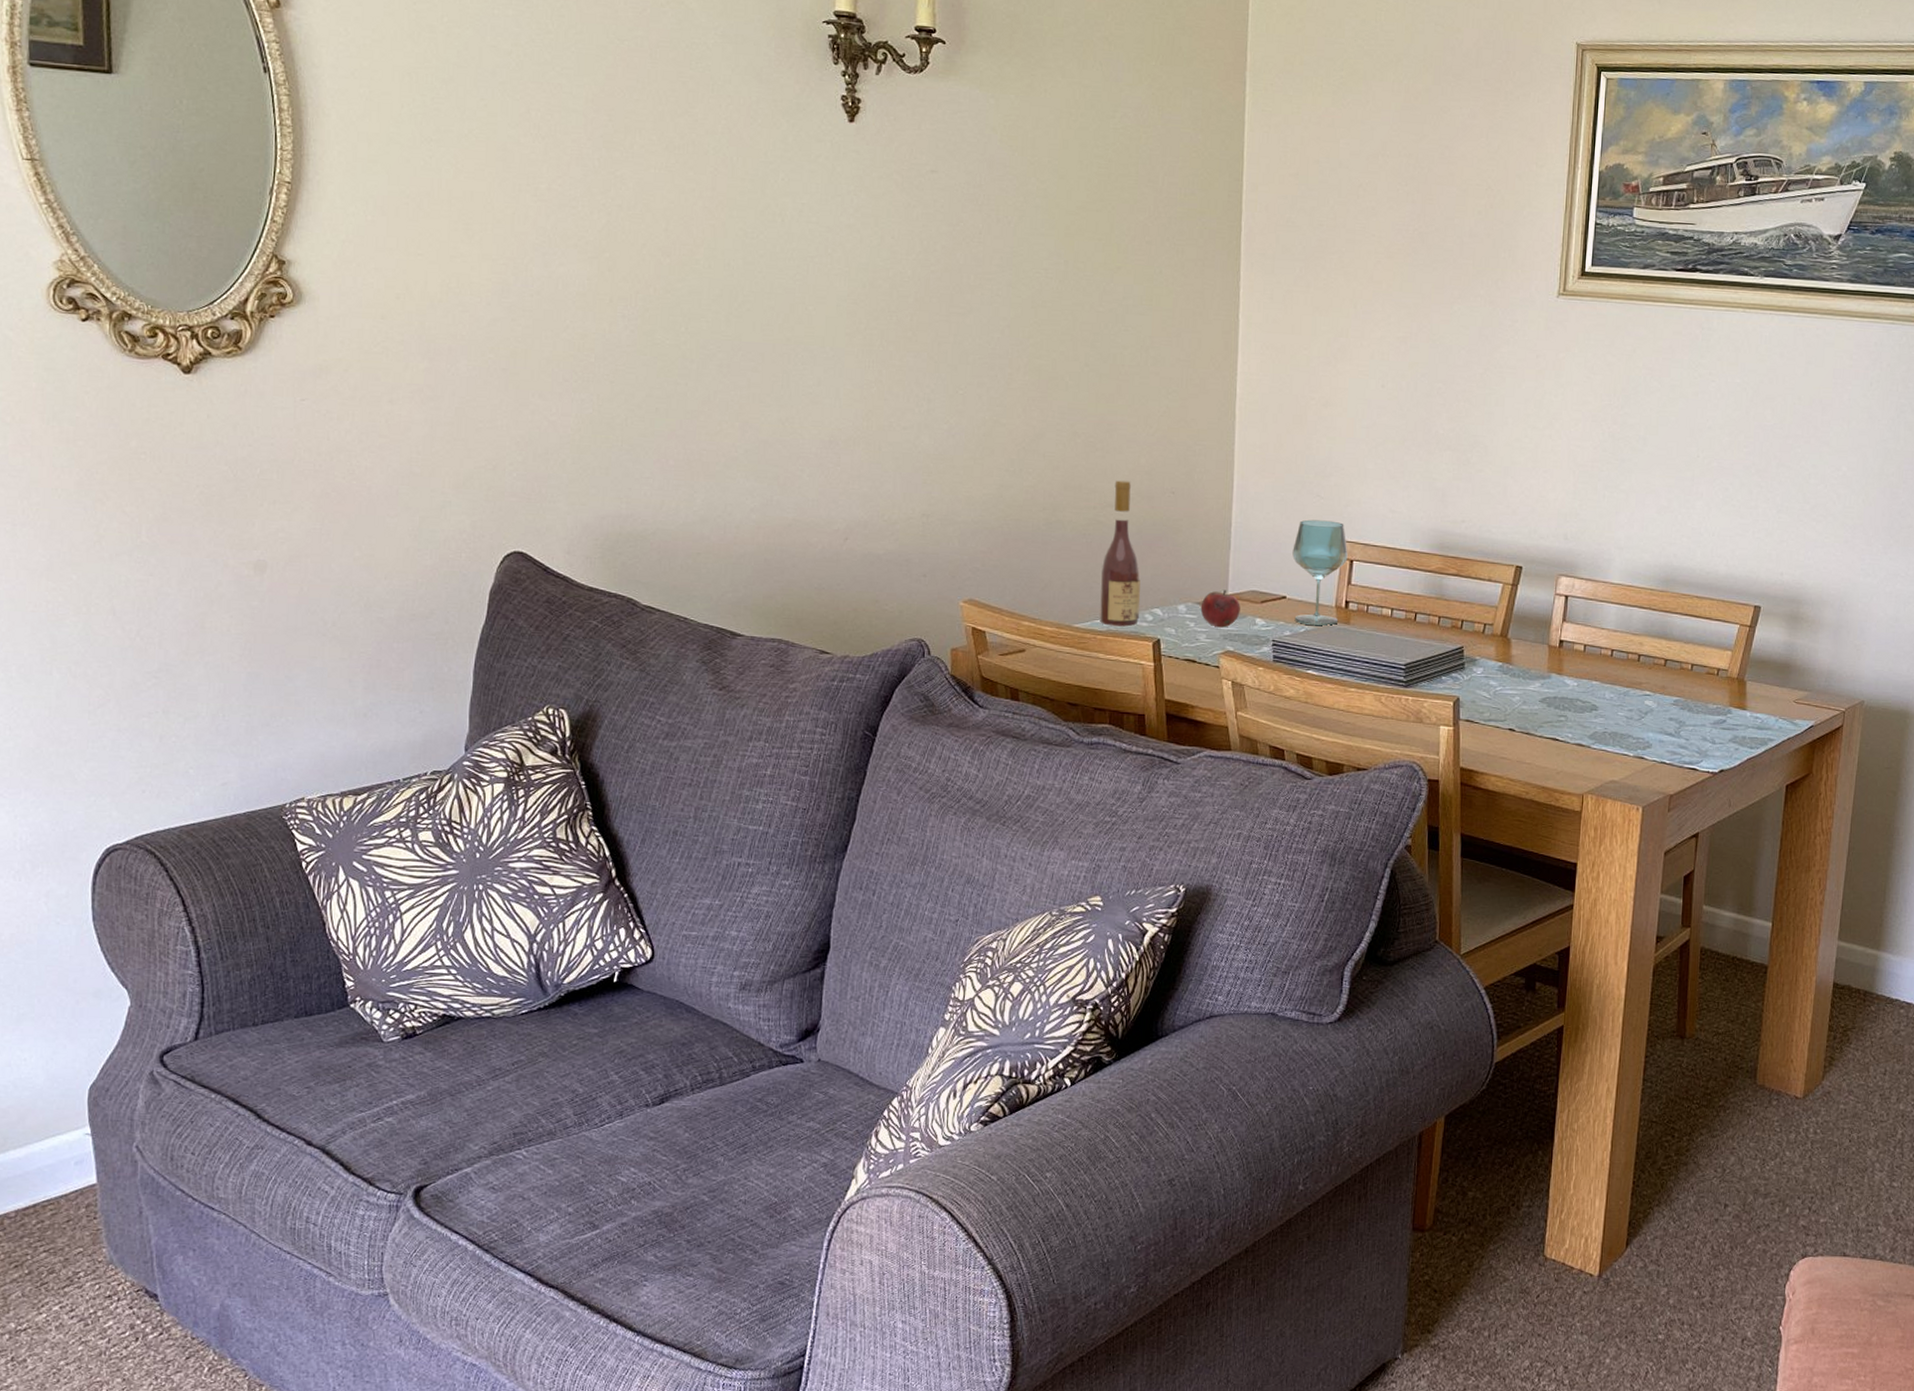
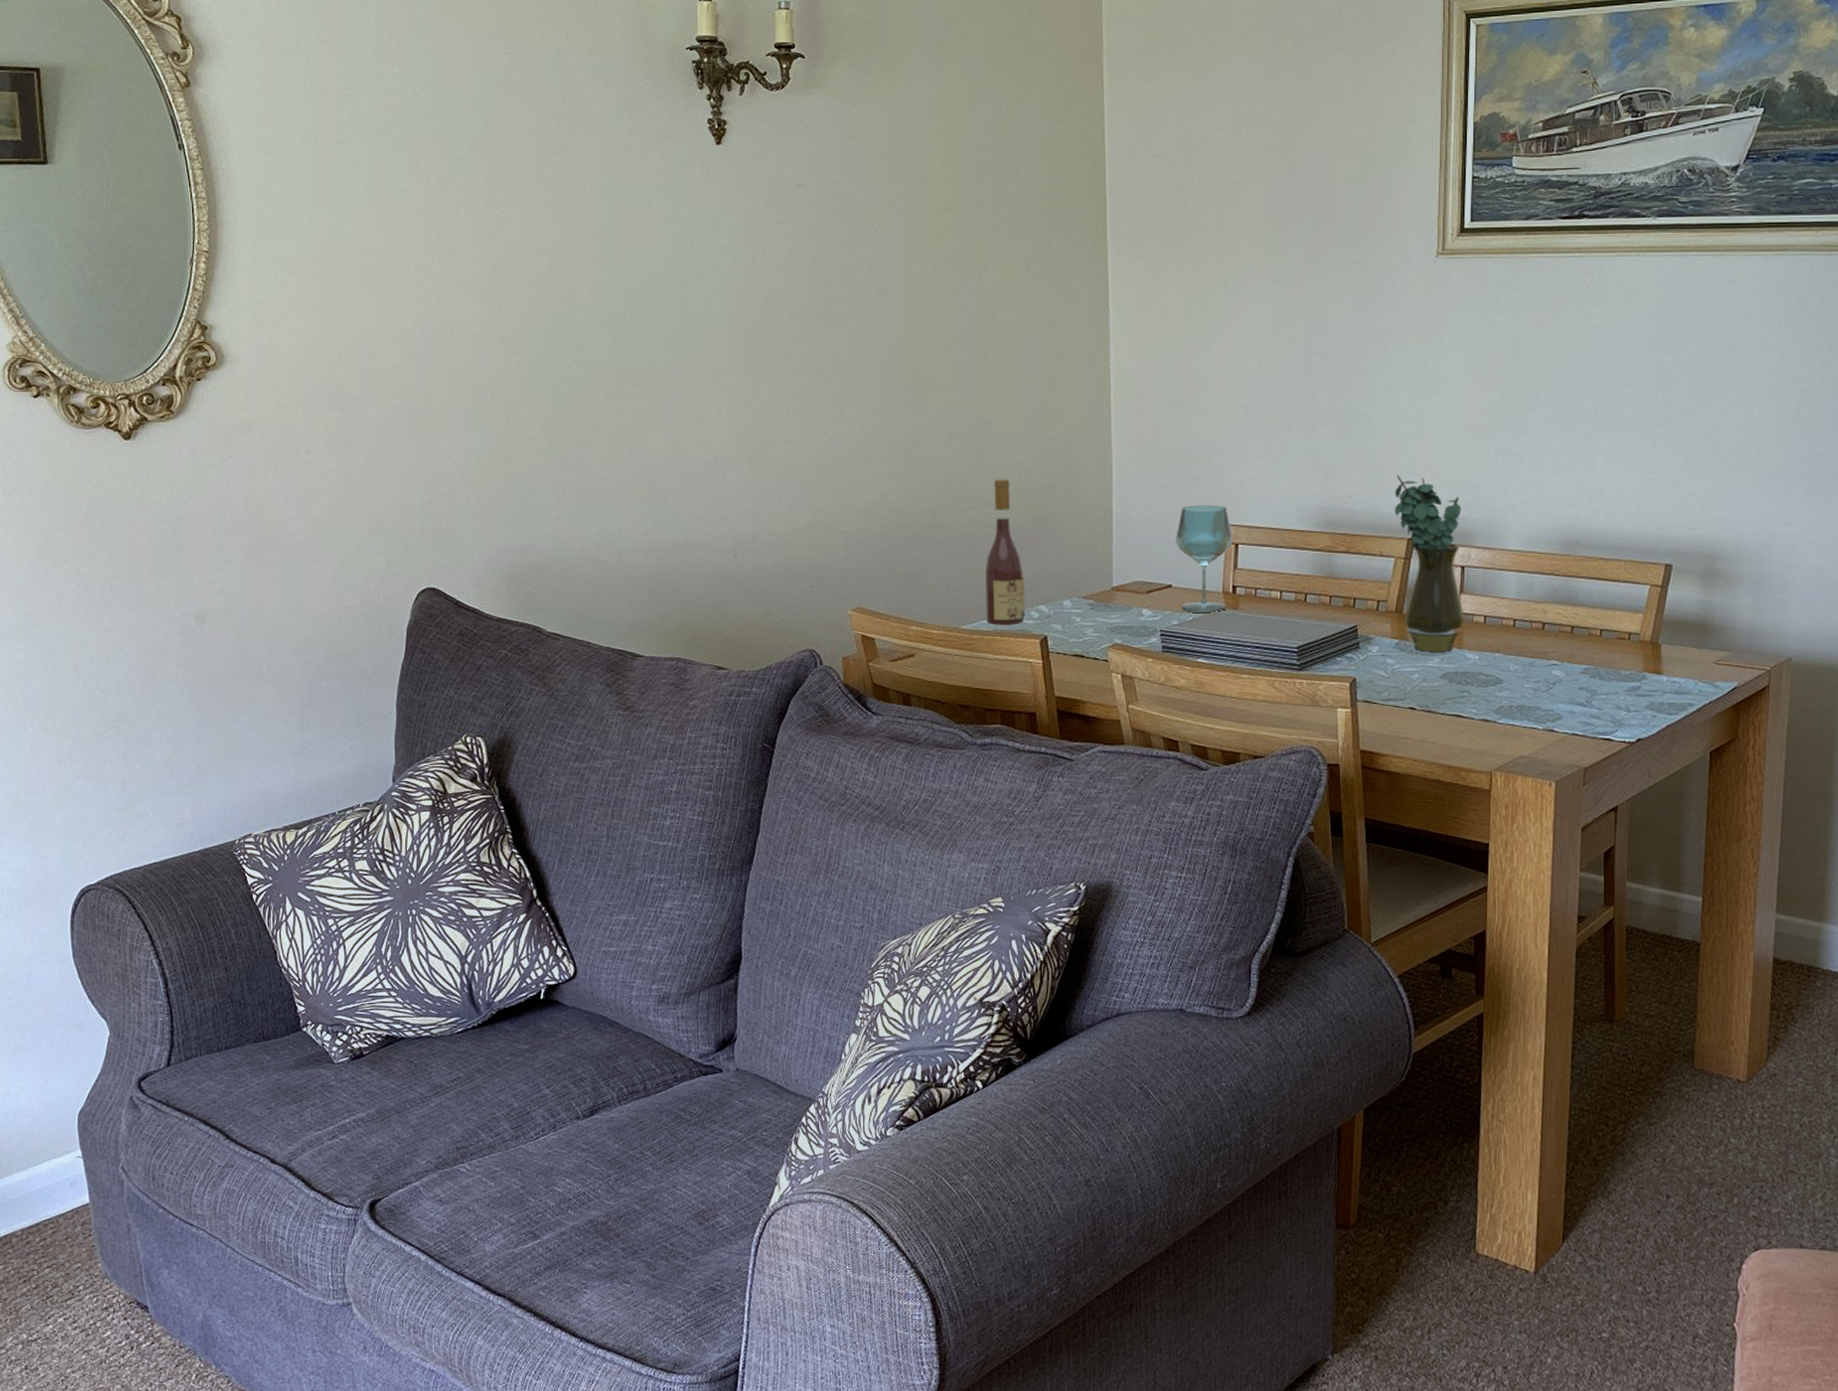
fruit: present [1200,589,1240,628] -> none [1086,582,1126,621]
vase: none [1504,503,1568,677] -> present [1394,474,1463,652]

